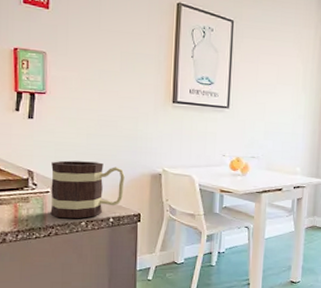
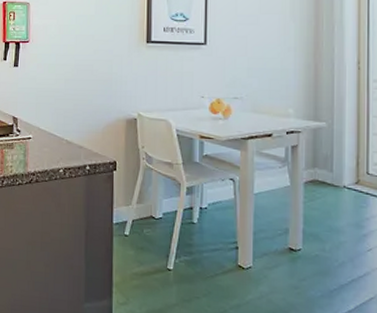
mug: present [50,160,125,219] -> none [32,106,100,166]

